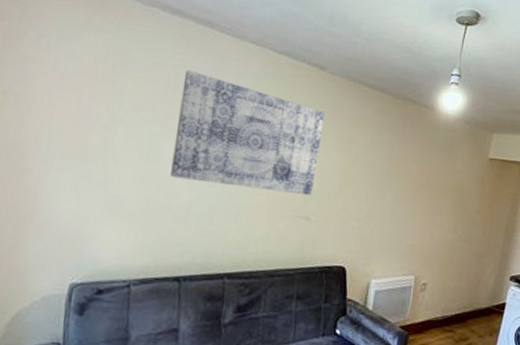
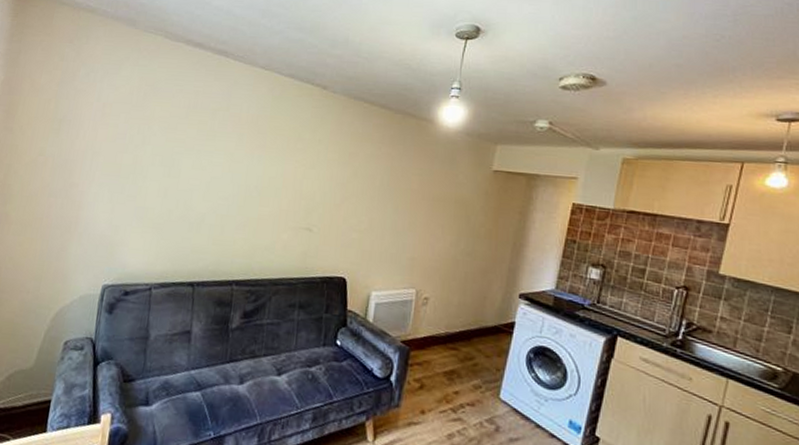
wall art: present [170,69,326,196] -> none [188,94,328,208]

